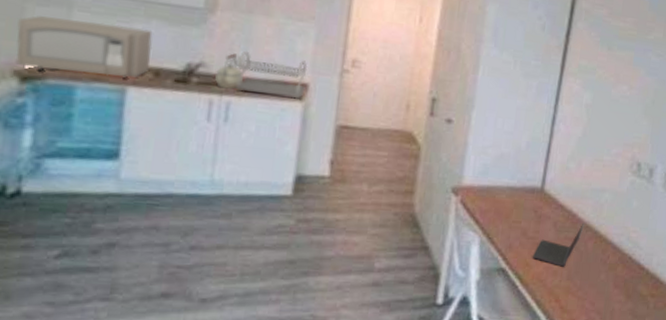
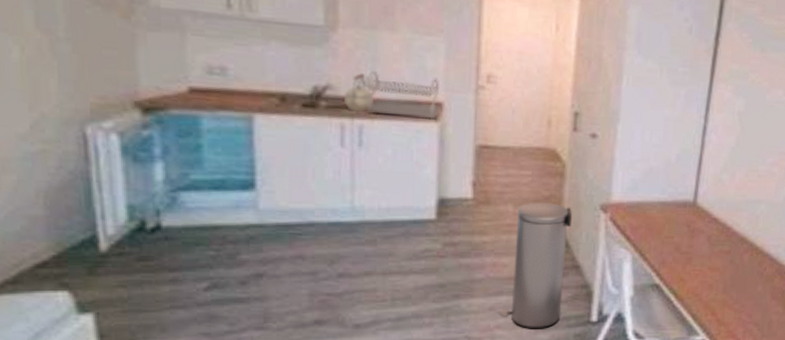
microwave: present [15,16,153,79] -> none [130,42,275,106]
pedal bin: none [346,182,425,310] -> present [499,202,573,329]
laptop computer: present [533,222,585,267] -> none [687,235,740,281]

